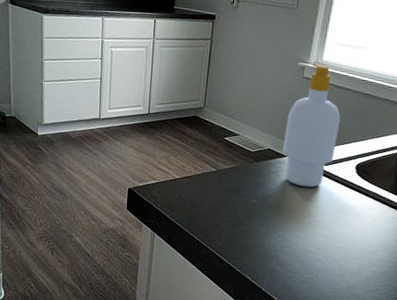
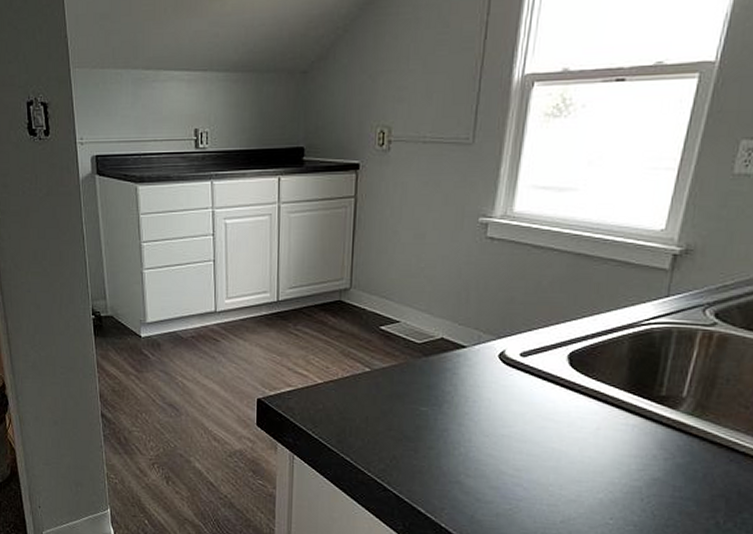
soap bottle: present [282,64,341,188] -> none [460,218,543,388]

